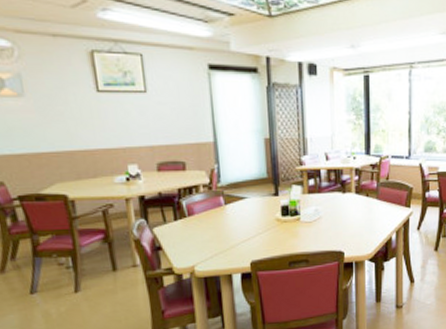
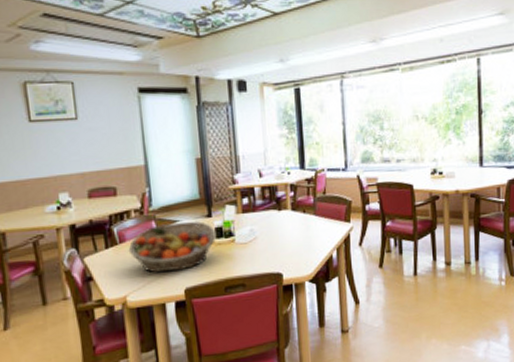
fruit basket: none [196,198,283,246] -> present [128,220,217,273]

